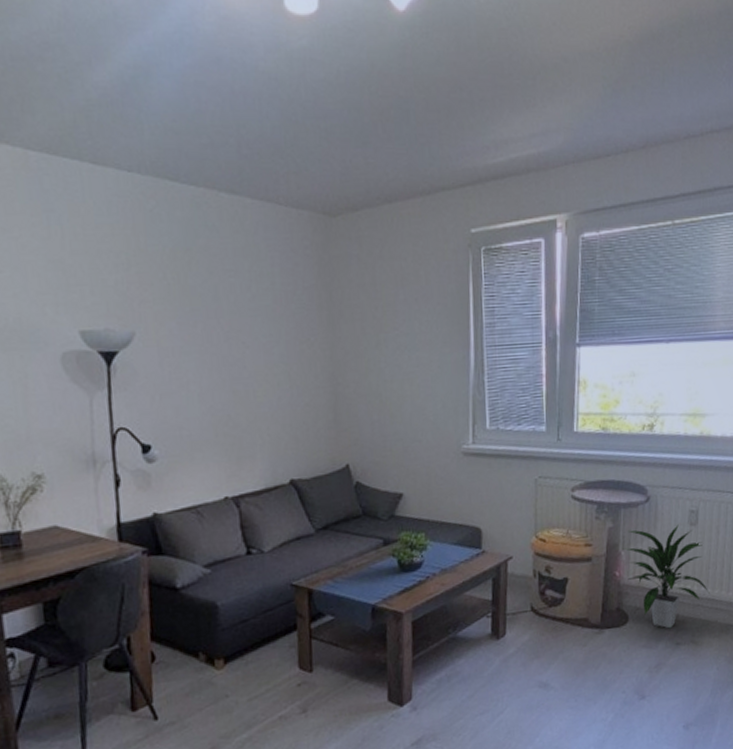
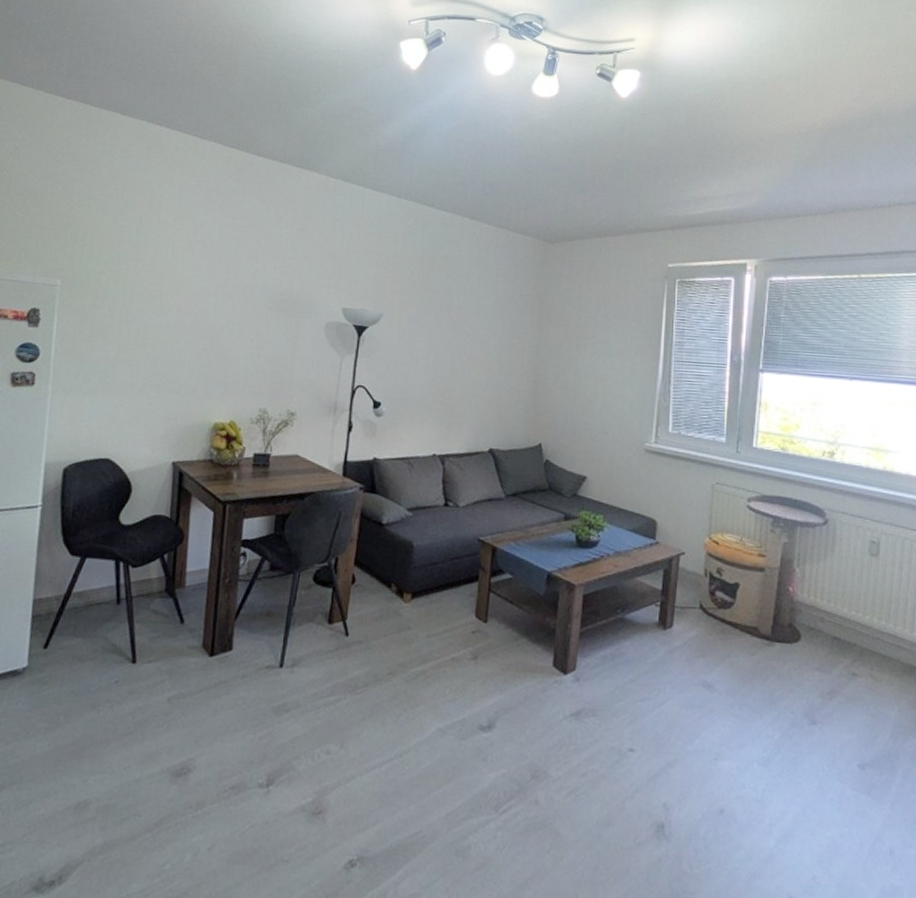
indoor plant: present [622,524,710,629] -> none [797,548,891,657]

